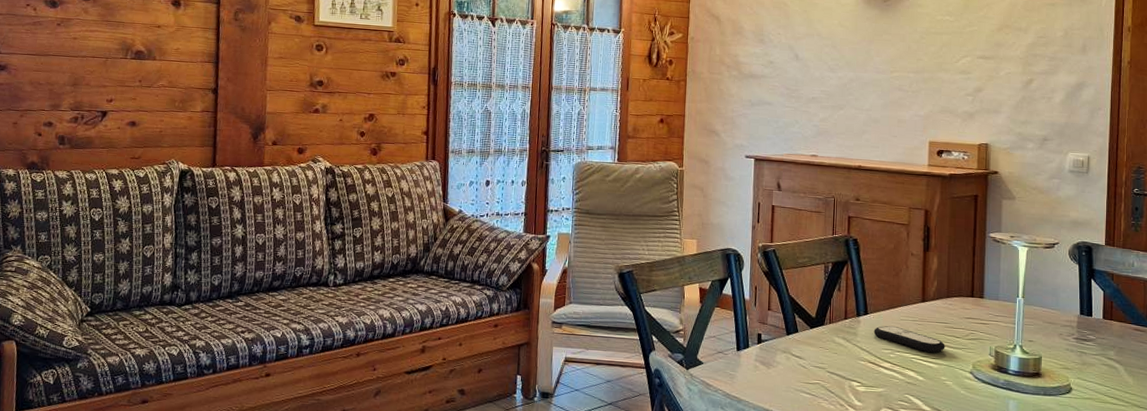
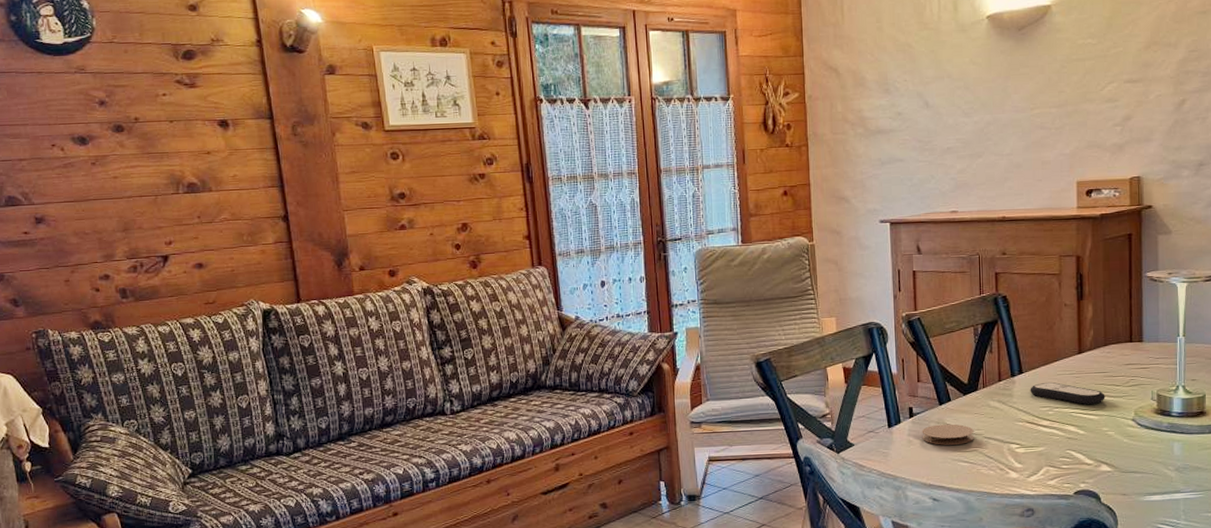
coaster: none [768,353,818,376] -> present [922,424,974,445]

